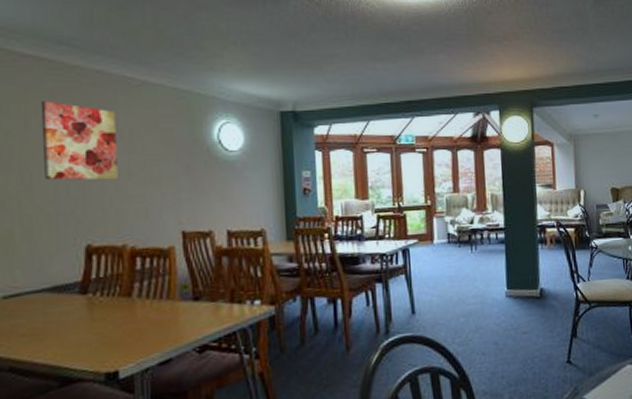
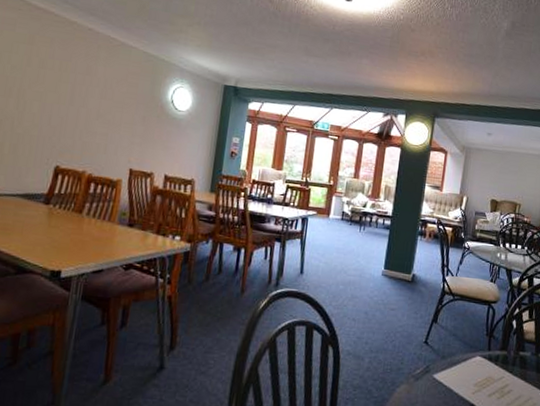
wall art: present [40,101,118,181] -> none [35,46,97,118]

